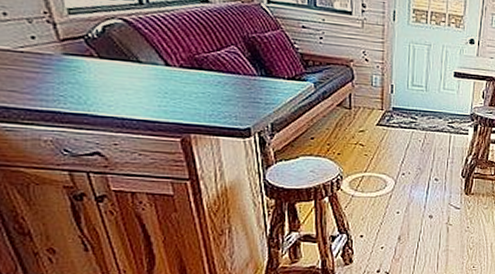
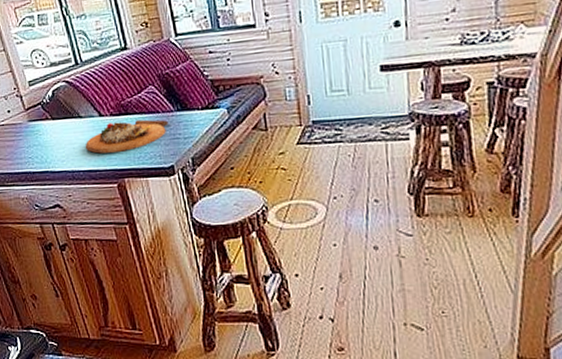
cutting board: none [142,74,249,107] -> present [85,119,168,154]

